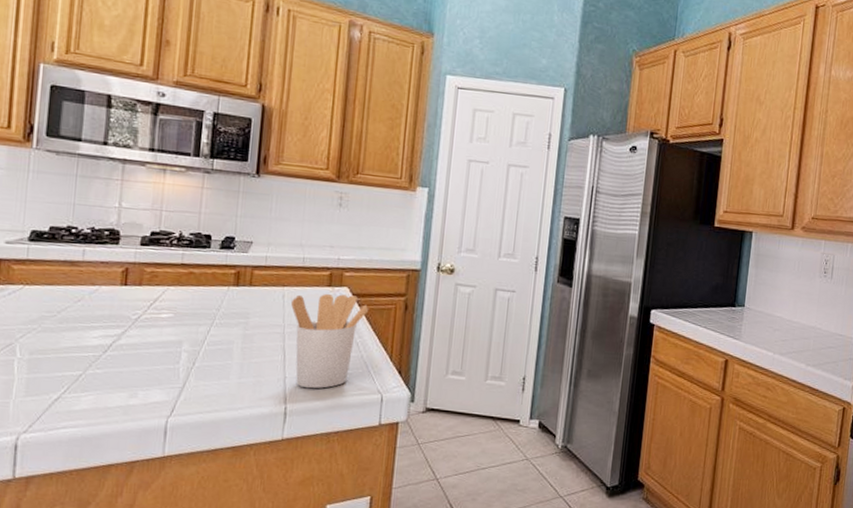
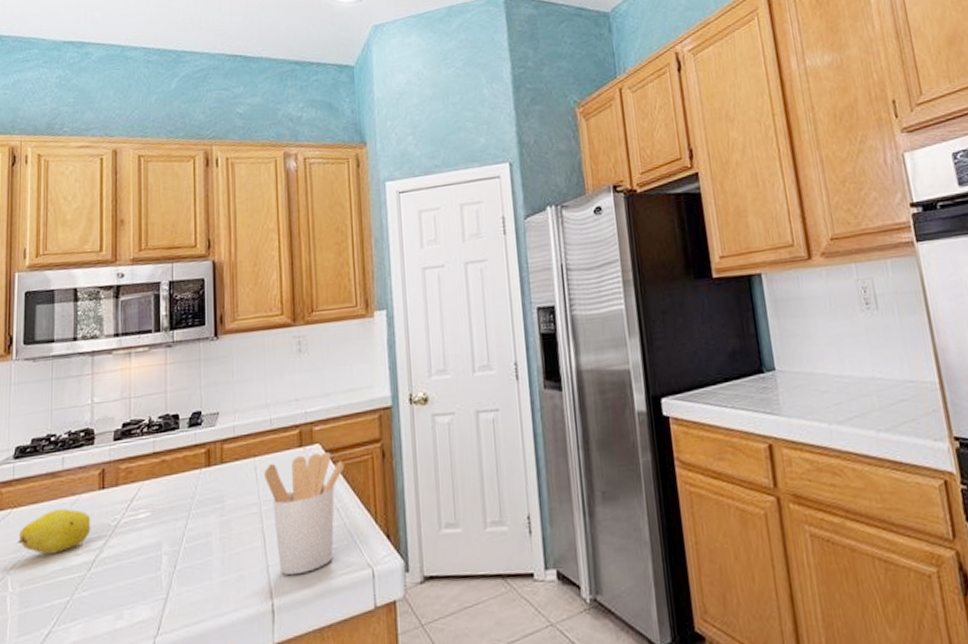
fruit: none [29,294,110,333] -> present [18,508,91,555]

